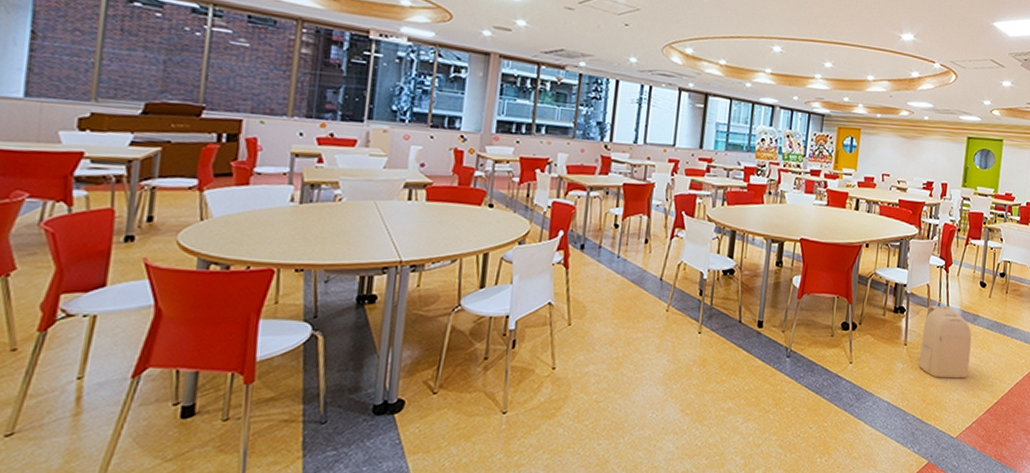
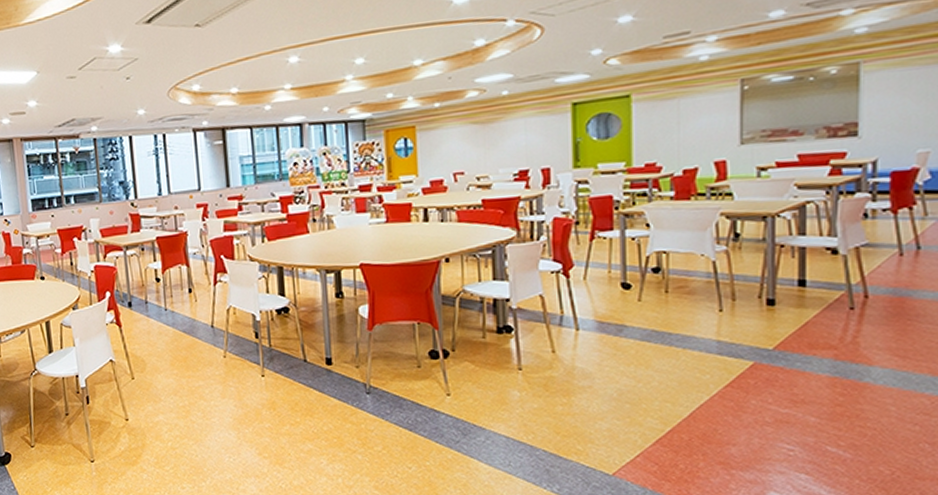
backpack: present [918,304,972,379] -> none [541,316,619,405]

